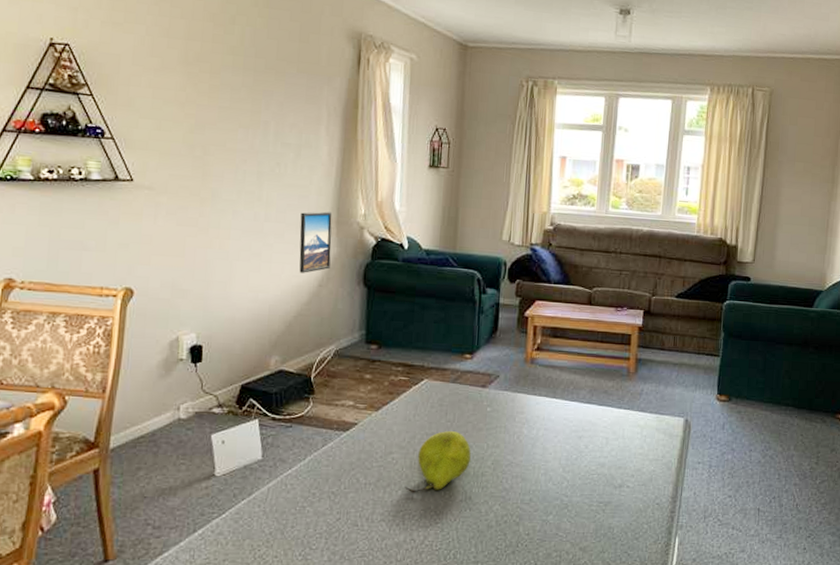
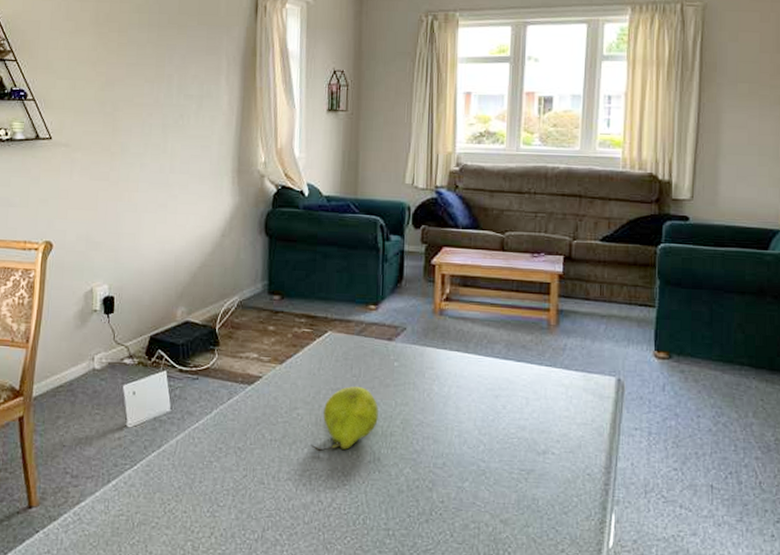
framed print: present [299,211,332,273] -> none [202,161,234,224]

